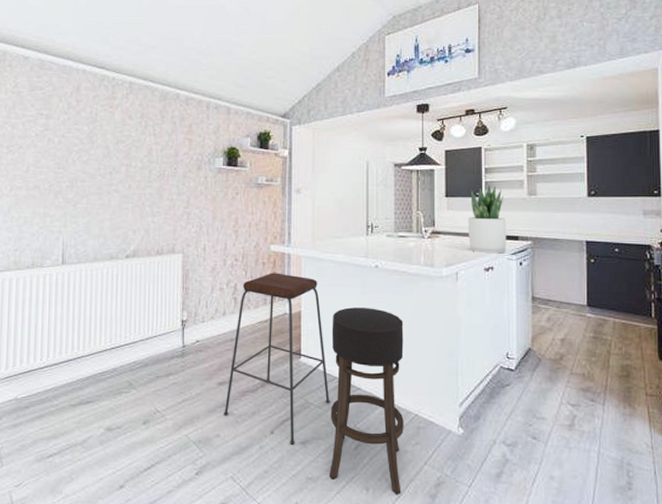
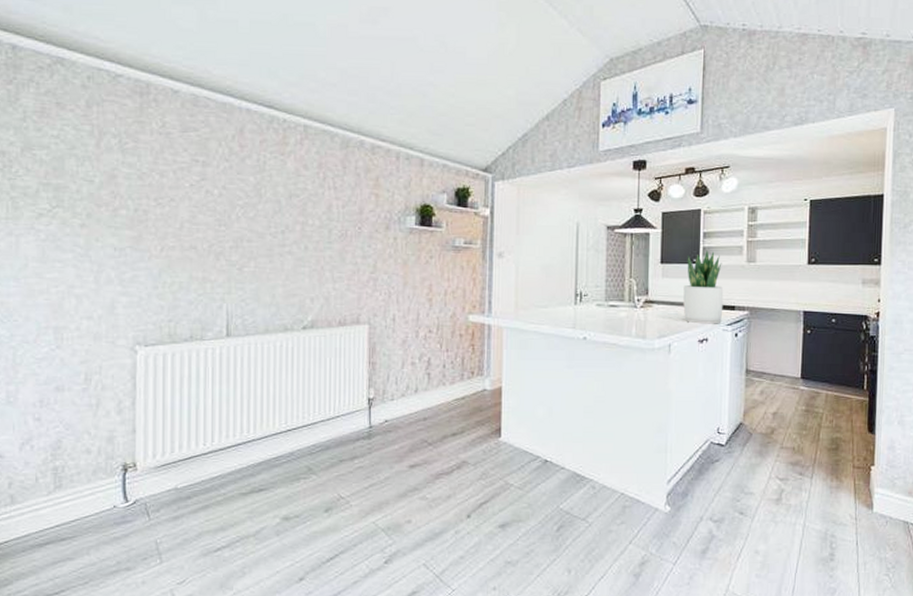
bar stool: present [224,272,330,445] -> none [416,345,532,528]
bar stool: present [330,307,404,495] -> none [530,382,612,576]

